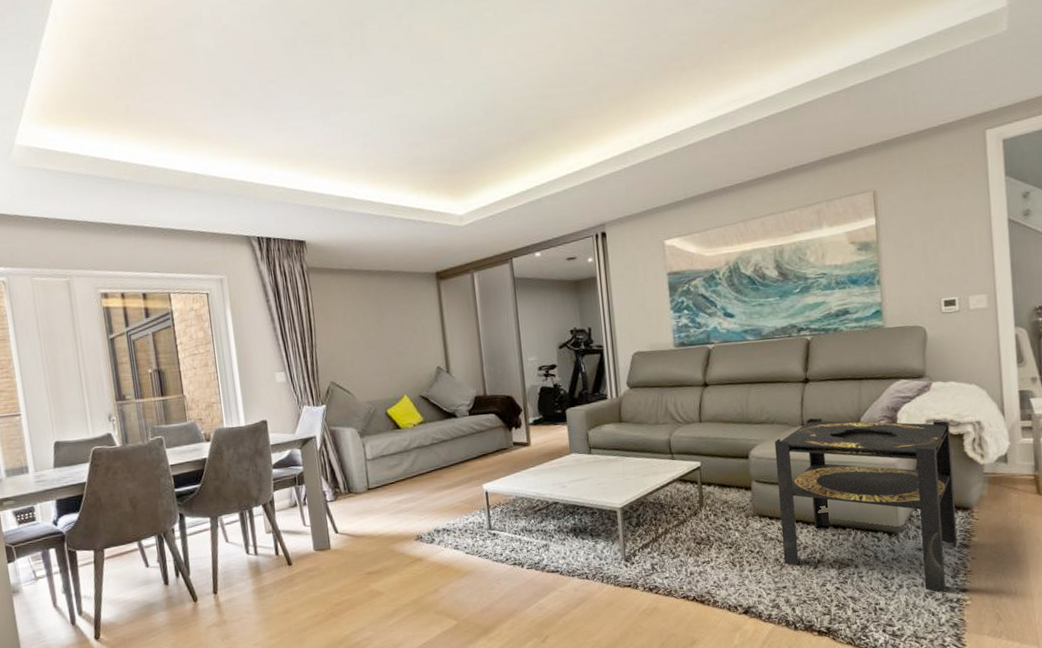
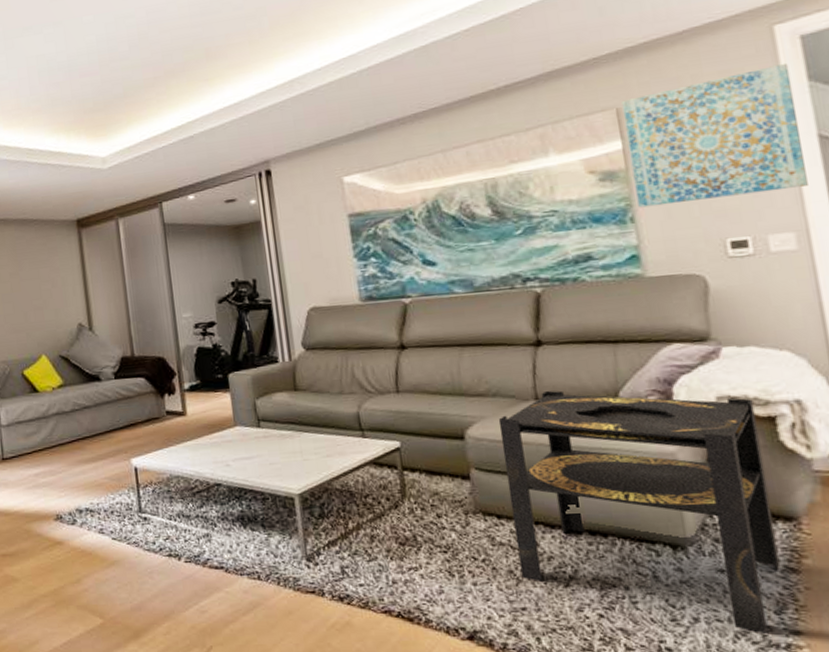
wall art: none [877,161,998,273] -> present [621,64,808,208]

